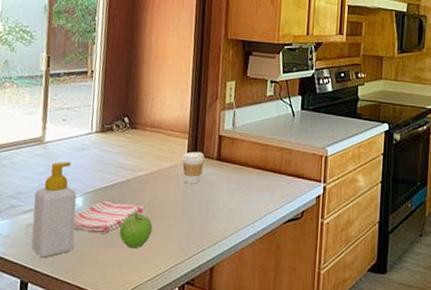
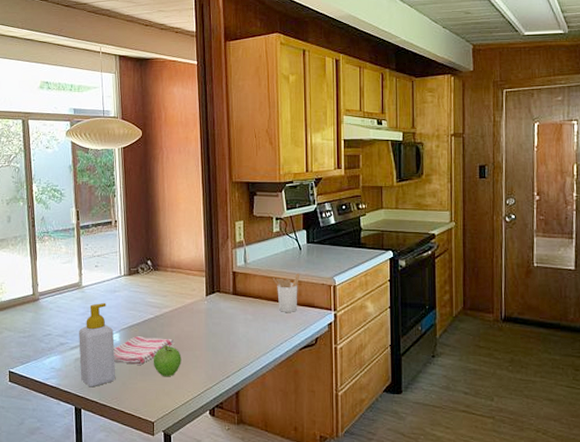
coffee cup: present [182,151,204,184] -> none [202,288,221,317]
utensil holder: none [261,141,291,183] -> present [272,273,300,312]

